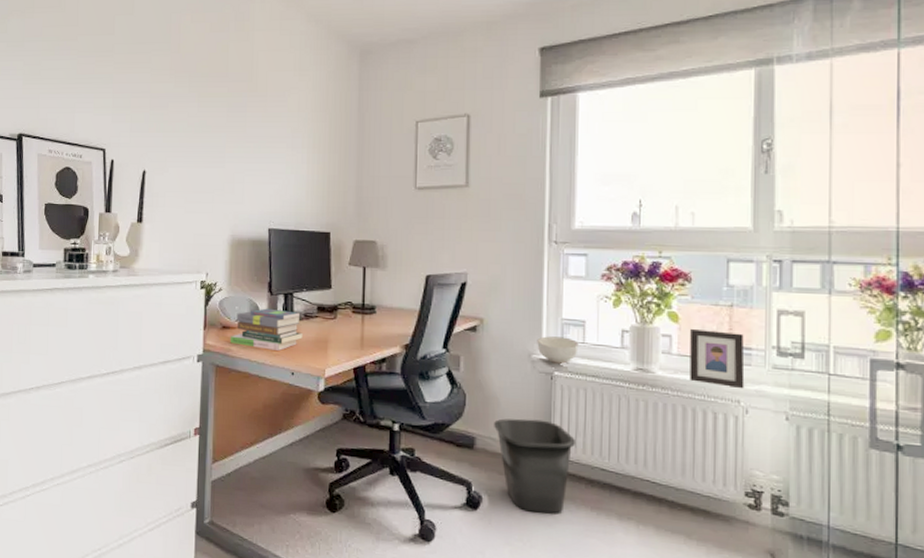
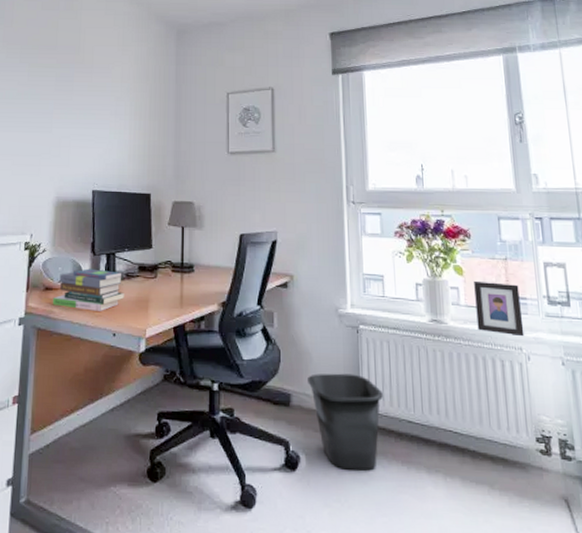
bowl: present [537,336,579,364] -> none [342,291,380,317]

